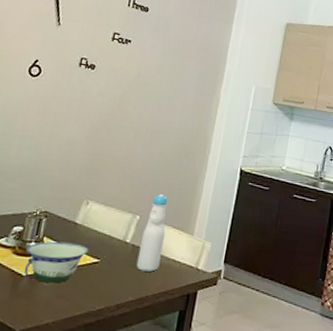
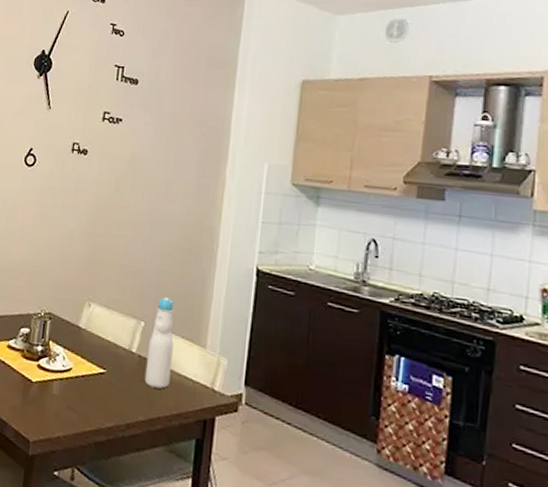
bowl: present [24,241,89,283] -> none [33,346,95,393]

